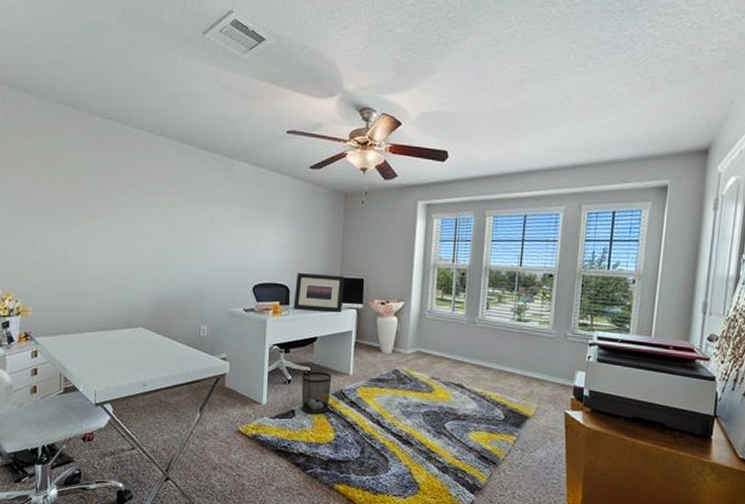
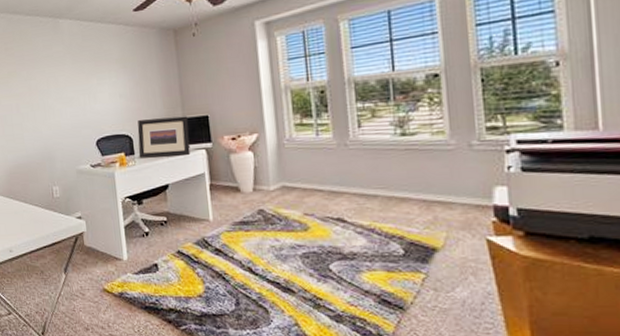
waste bin: present [301,371,332,414] -> none [159,220,193,266]

